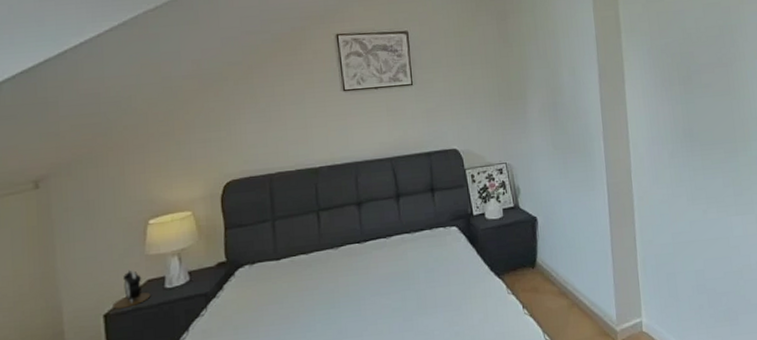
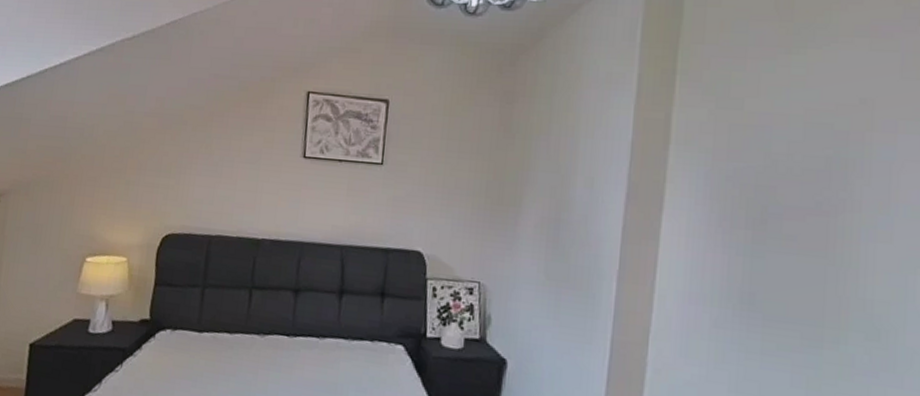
alarm clock: present [111,269,151,309] -> none [38,304,74,343]

